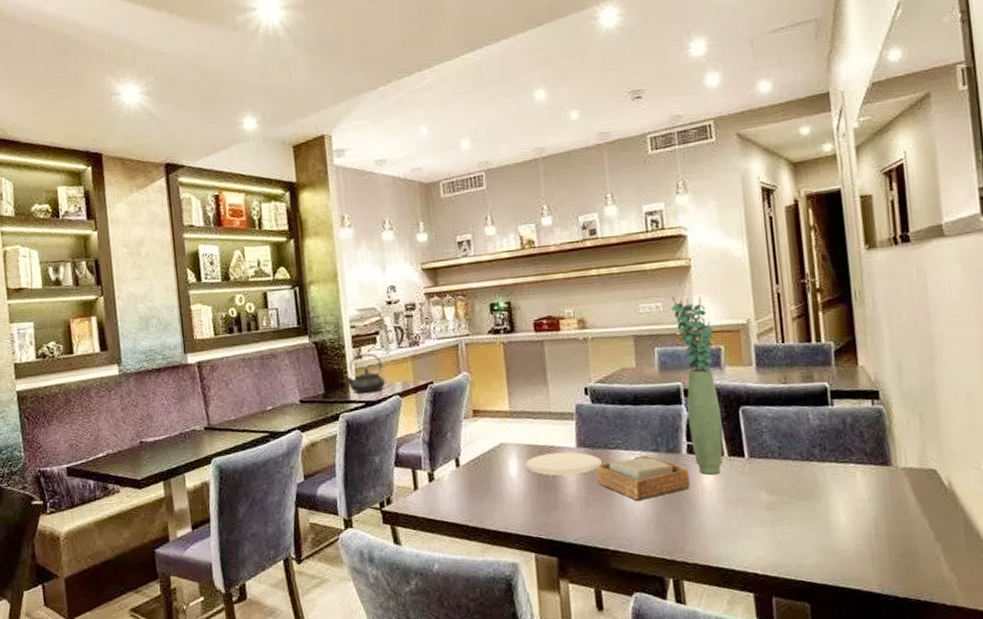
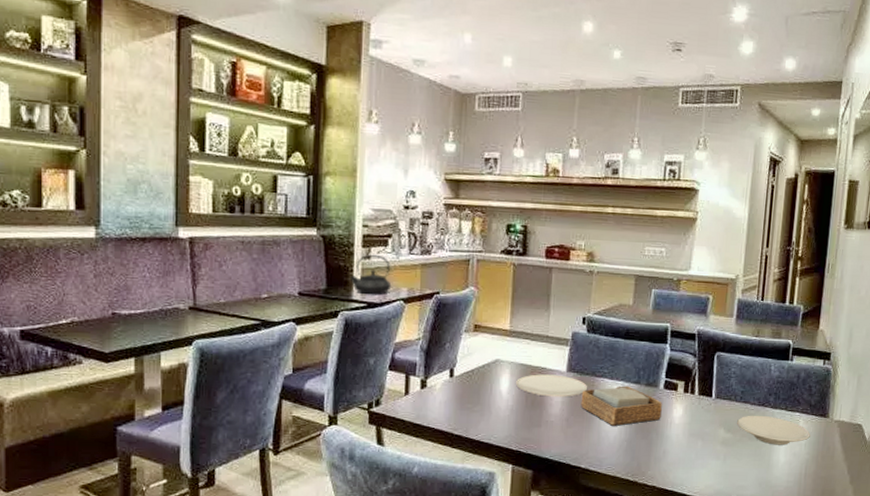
vase: present [671,297,724,475] -> none [669,245,707,409]
saucer: none [780,471,873,504] -> present [737,415,811,445]

